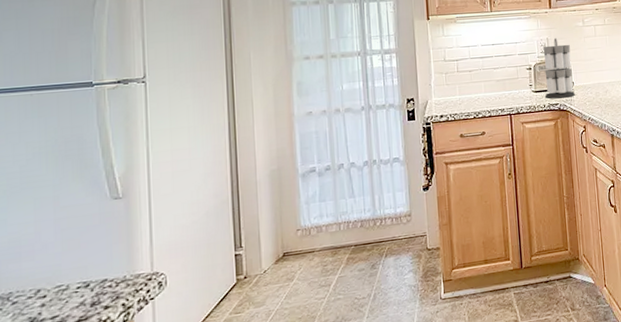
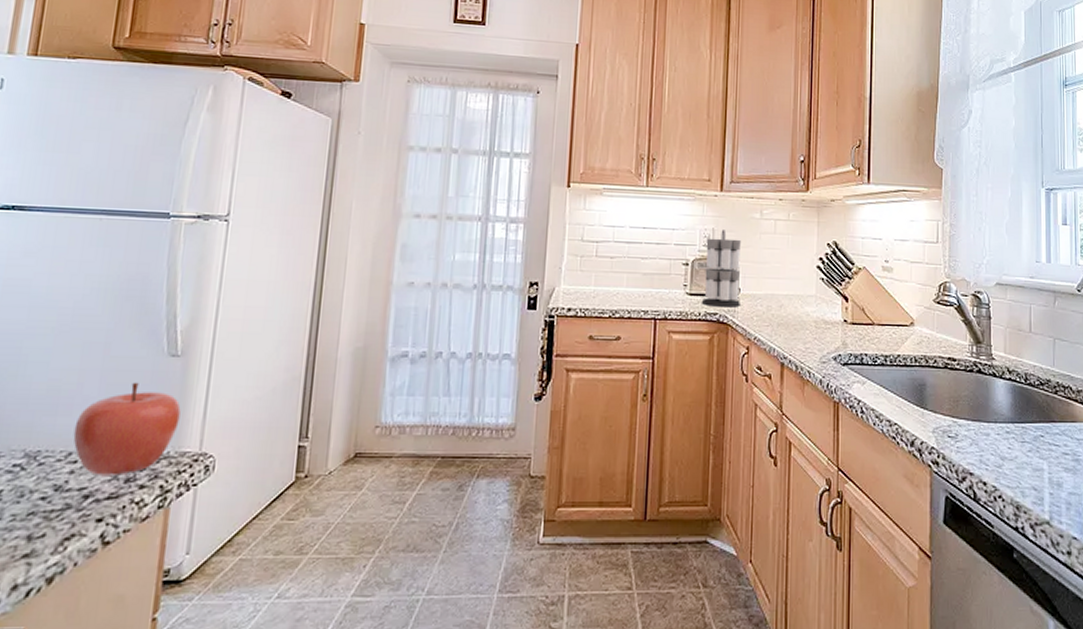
fruit: none [39,224,130,305] -> present [73,382,181,475]

